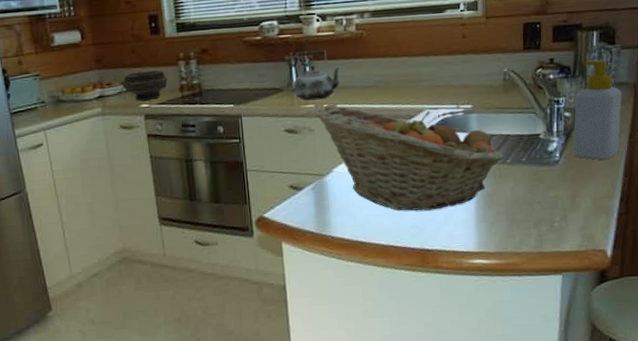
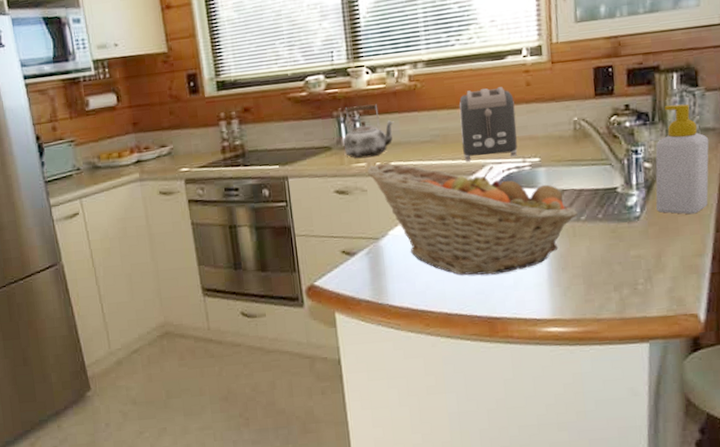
bowl: present [122,70,168,101] -> none [160,131,209,165]
toaster: none [401,38,453,106] -> present [459,87,518,162]

